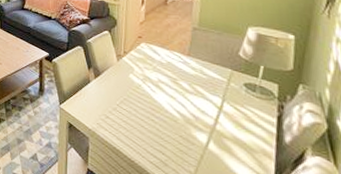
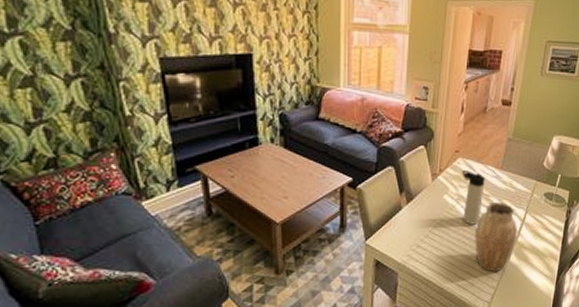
thermos bottle: none [146,53,172,106] -> present [462,169,485,225]
vase: none [164,86,215,157] -> present [475,202,518,271]

